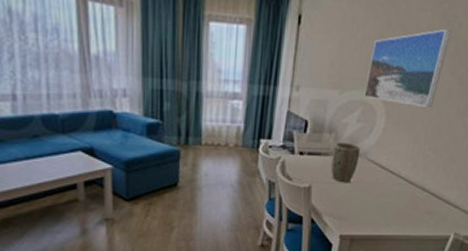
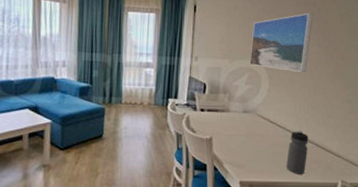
plant pot: present [330,143,361,183] -> none [227,101,251,135]
water bottle: none [394,177,425,227] -> present [286,130,308,174]

